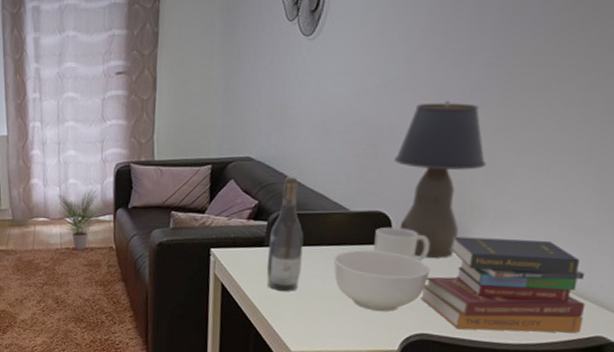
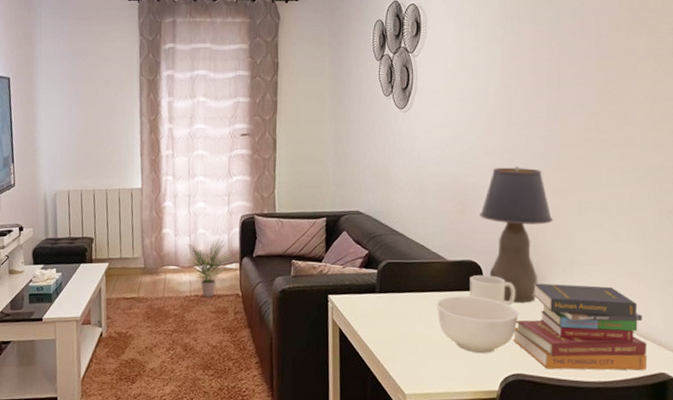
wine bottle: present [266,177,304,291] -> none [378,229,410,335]

